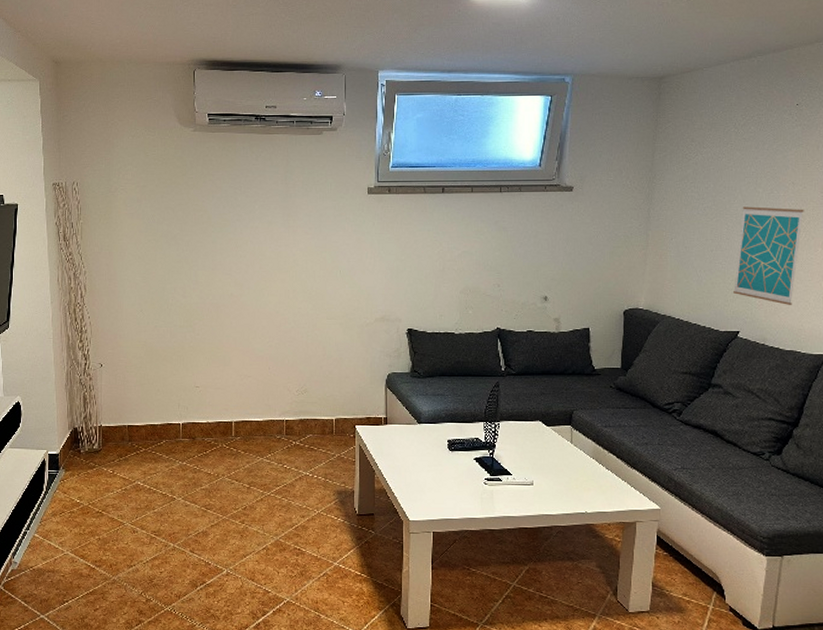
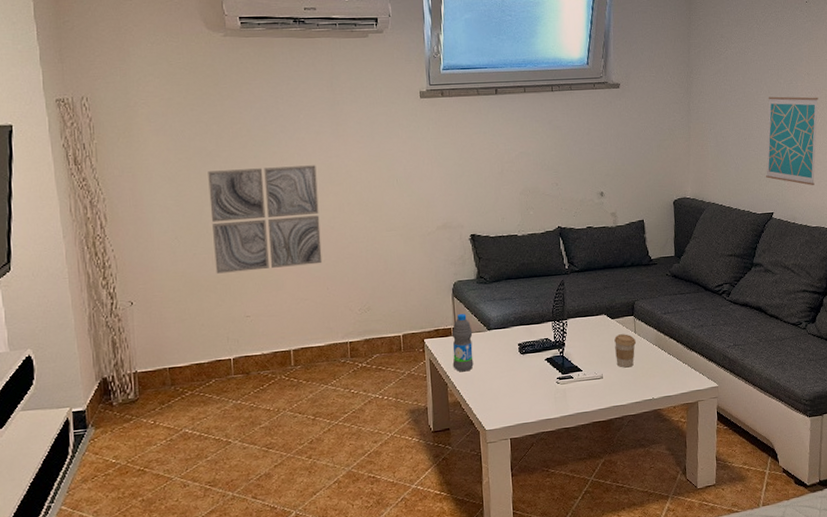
wall art: none [172,253,266,346] -> present [208,165,323,274]
water bottle: none [381,404,403,461] -> present [451,313,474,372]
coffee cup: none [548,443,572,477] -> present [614,334,637,368]

